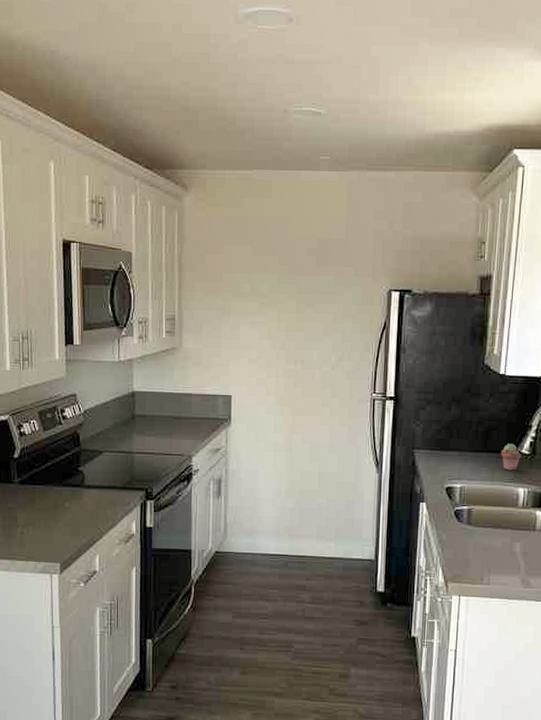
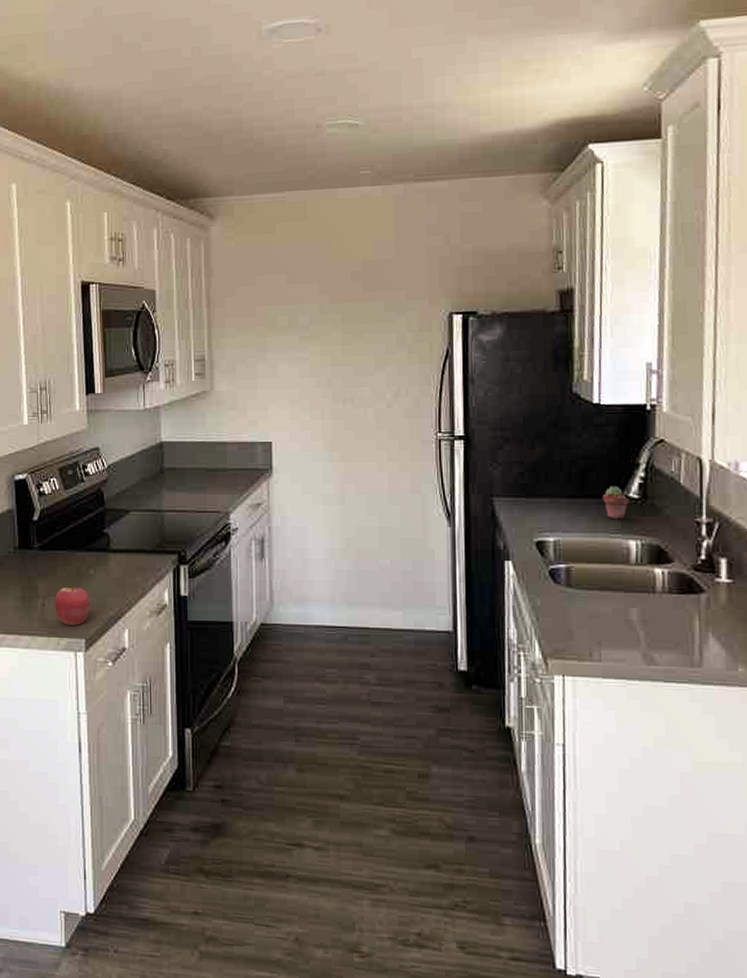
apple: none [33,517,65,551] -> present [55,587,90,625]

